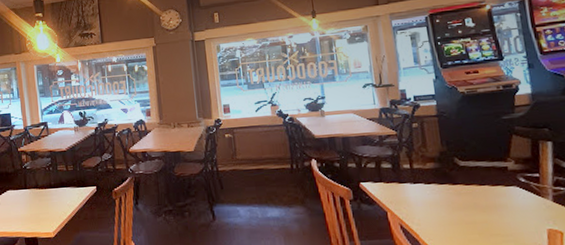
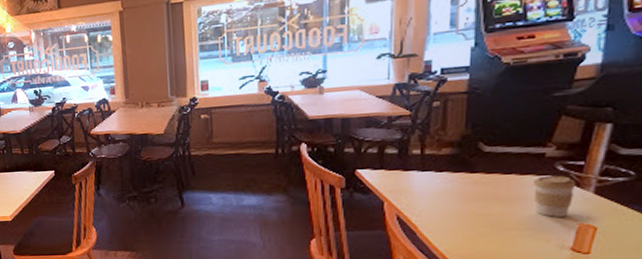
coffee cup: none [503,186,538,224] -> present [532,175,577,217]

